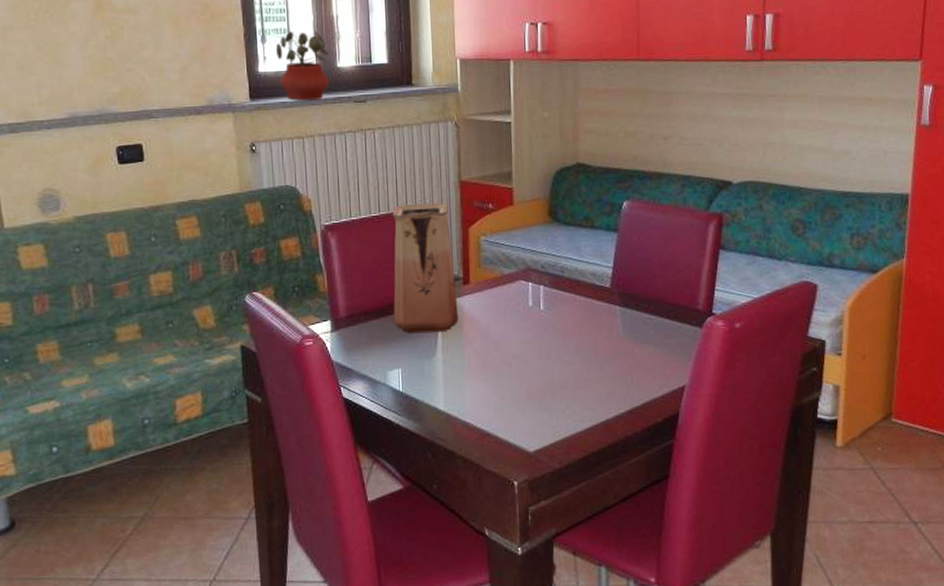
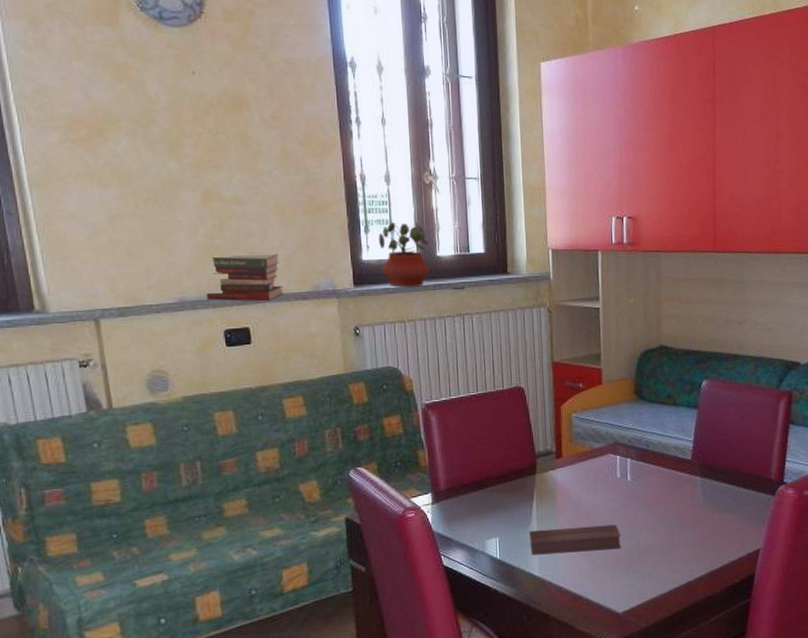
books: none [98,65,177,117] -> present [206,252,284,302]
vase: present [392,203,459,333] -> none [489,383,552,504]
decorative box: none [433,356,533,388] -> present [528,524,621,555]

